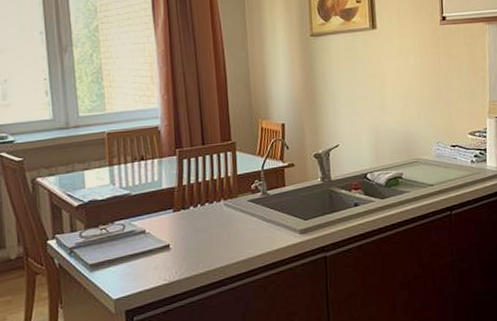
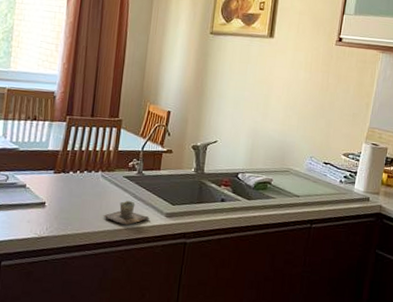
cup: none [233,224,284,252] -> present [103,200,150,226]

